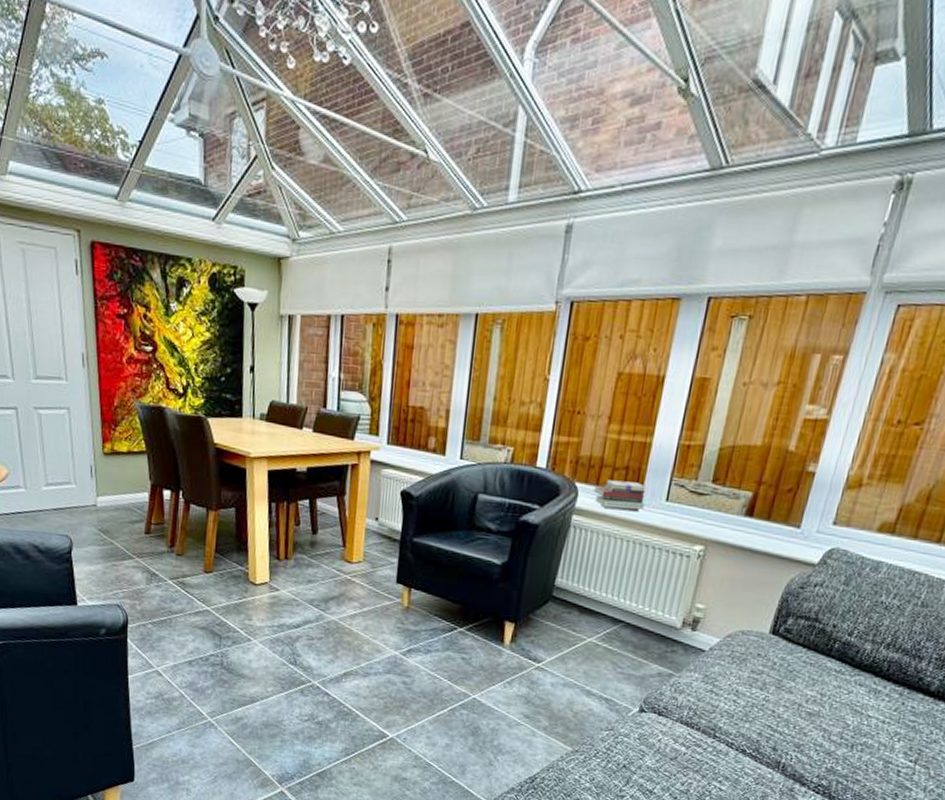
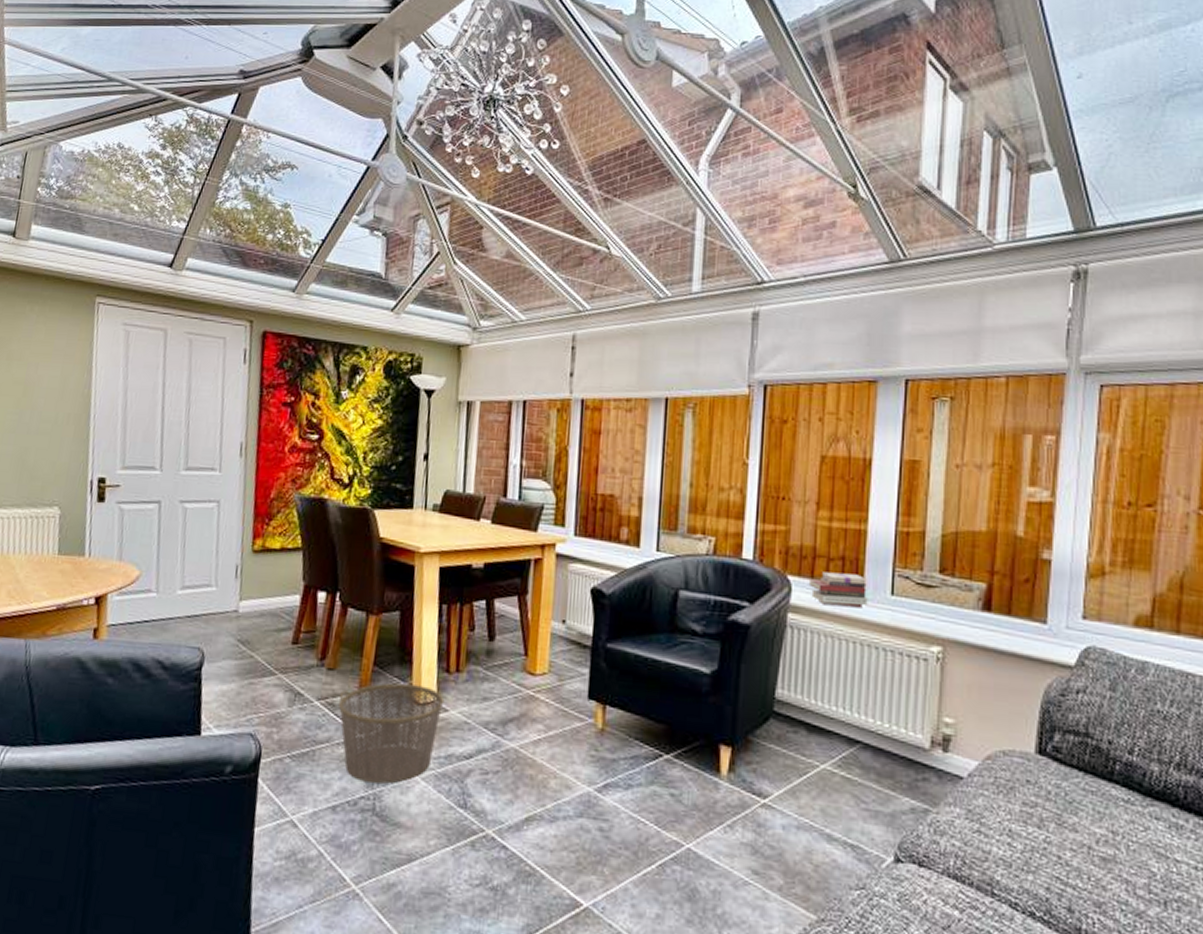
basket: none [187,567,276,645] -> present [338,683,445,784]

